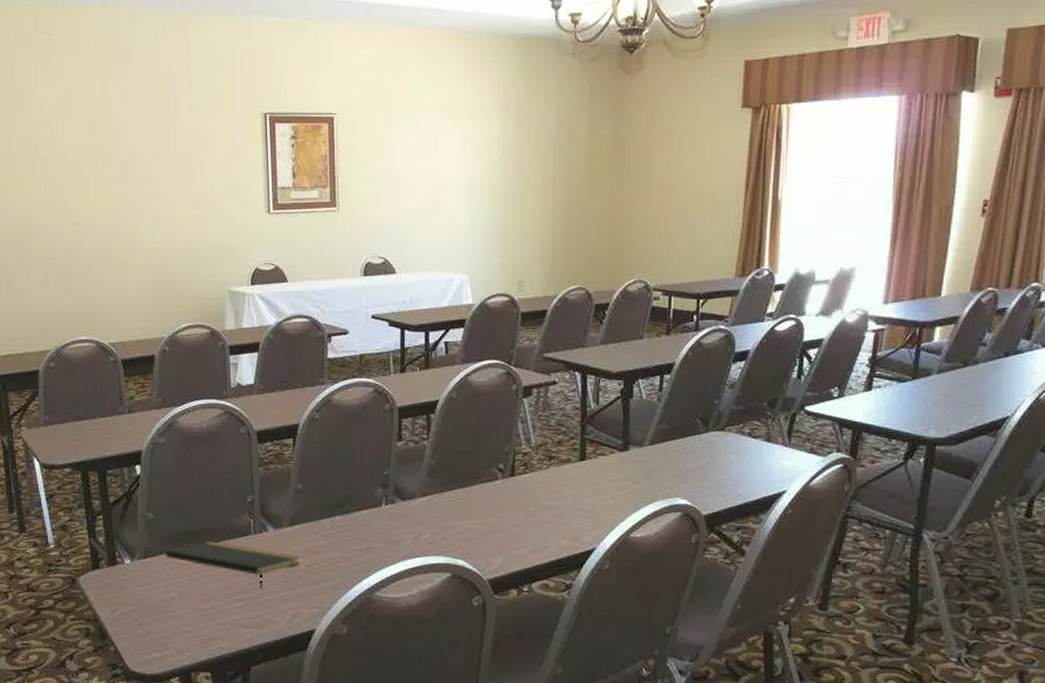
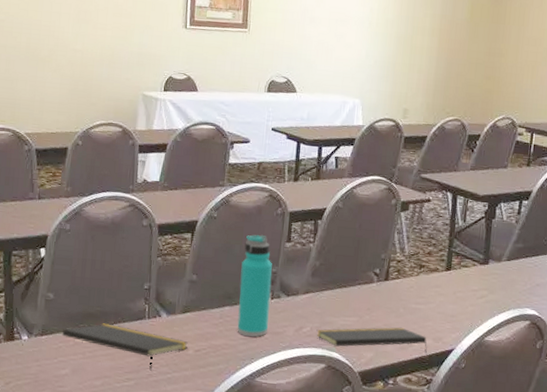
water bottle: none [349,434,385,547] -> present [237,234,272,337]
notepad: none [438,527,564,557] -> present [316,327,427,355]

